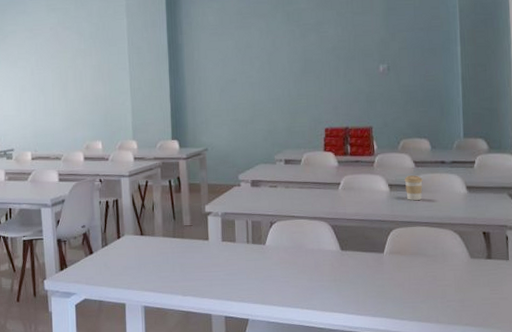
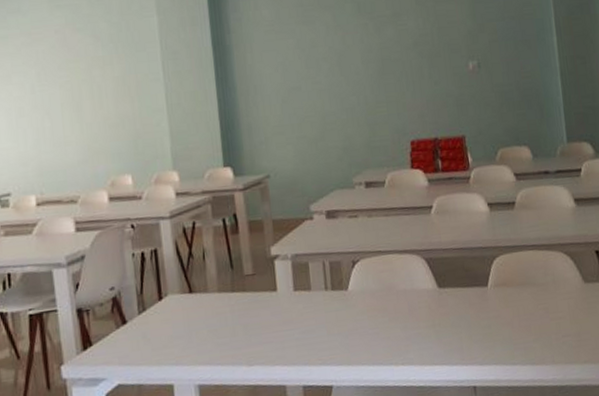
coffee cup: present [404,175,423,200] -> none [505,190,526,220]

